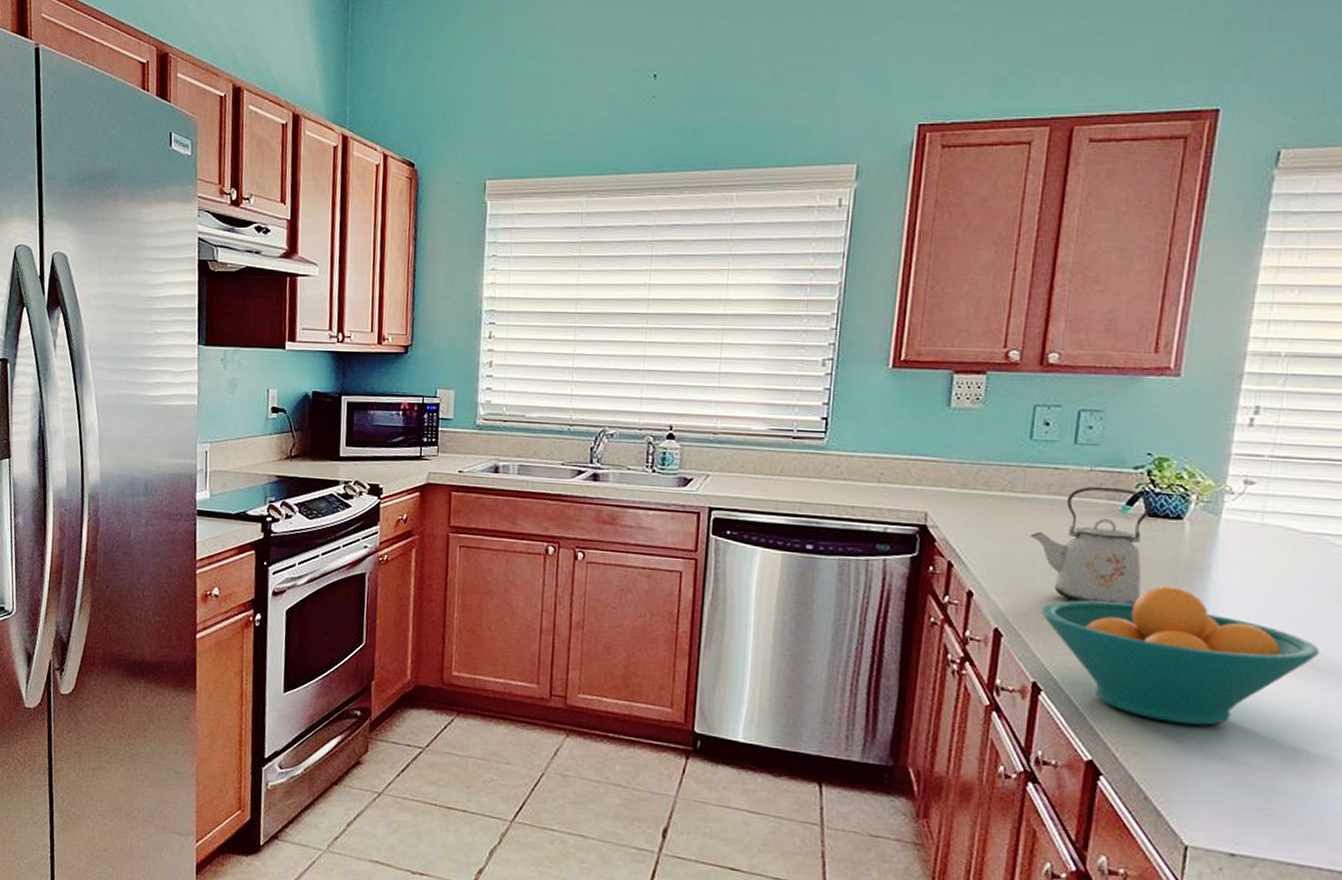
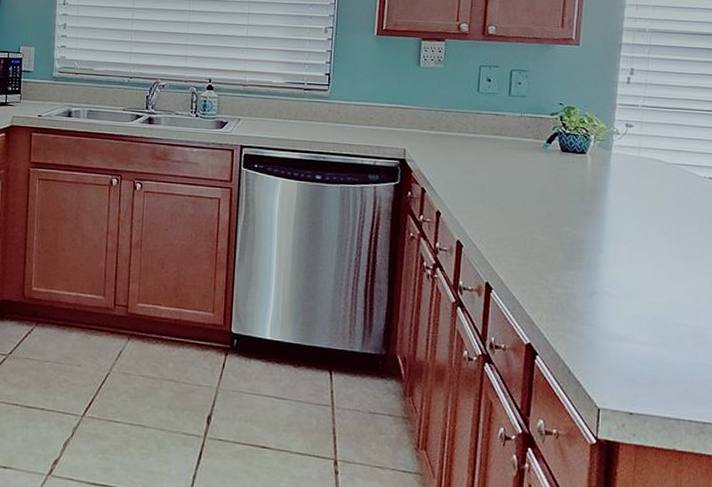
kettle: present [1031,486,1151,604] -> none [481,128,563,220]
fruit bowl: present [1041,585,1320,726] -> none [490,205,682,313]

